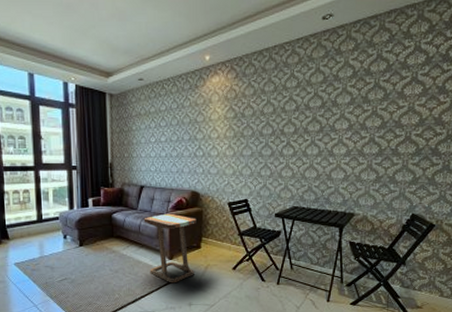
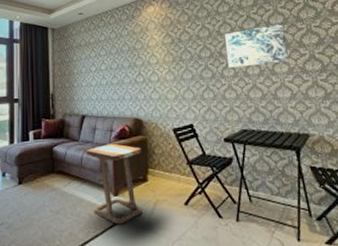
wall art: none [289,103,350,147] -> present [225,23,289,68]

